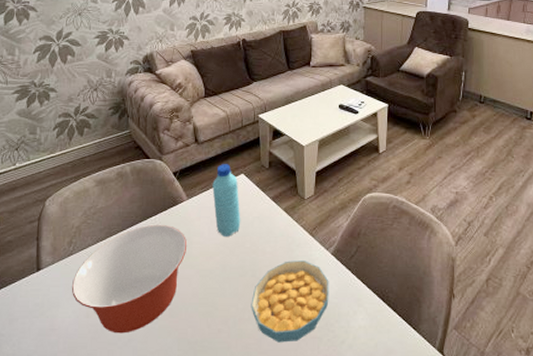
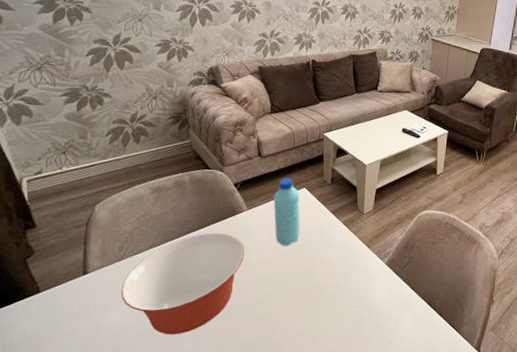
cereal bowl: present [251,261,329,343] -> none [305,269,382,343]

